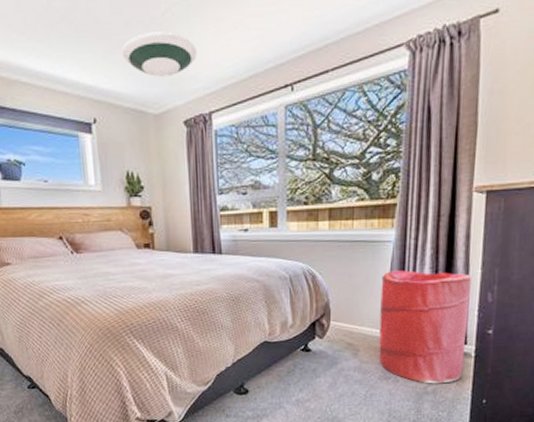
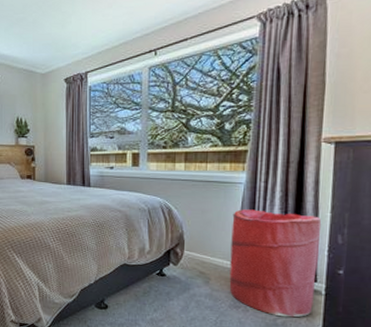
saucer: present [122,32,197,78] -> none [19,11,78,46]

